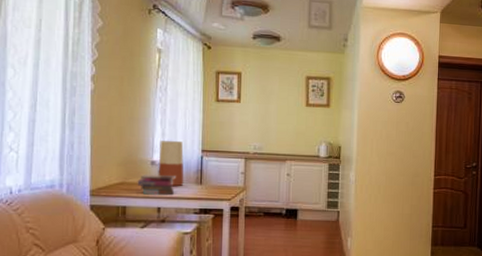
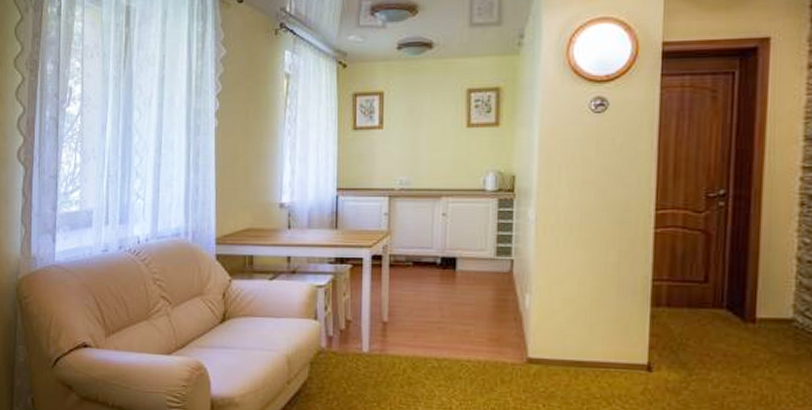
books: present [137,174,177,196] -> none [265,218,308,243]
vase: present [159,140,184,187] -> none [289,178,317,233]

